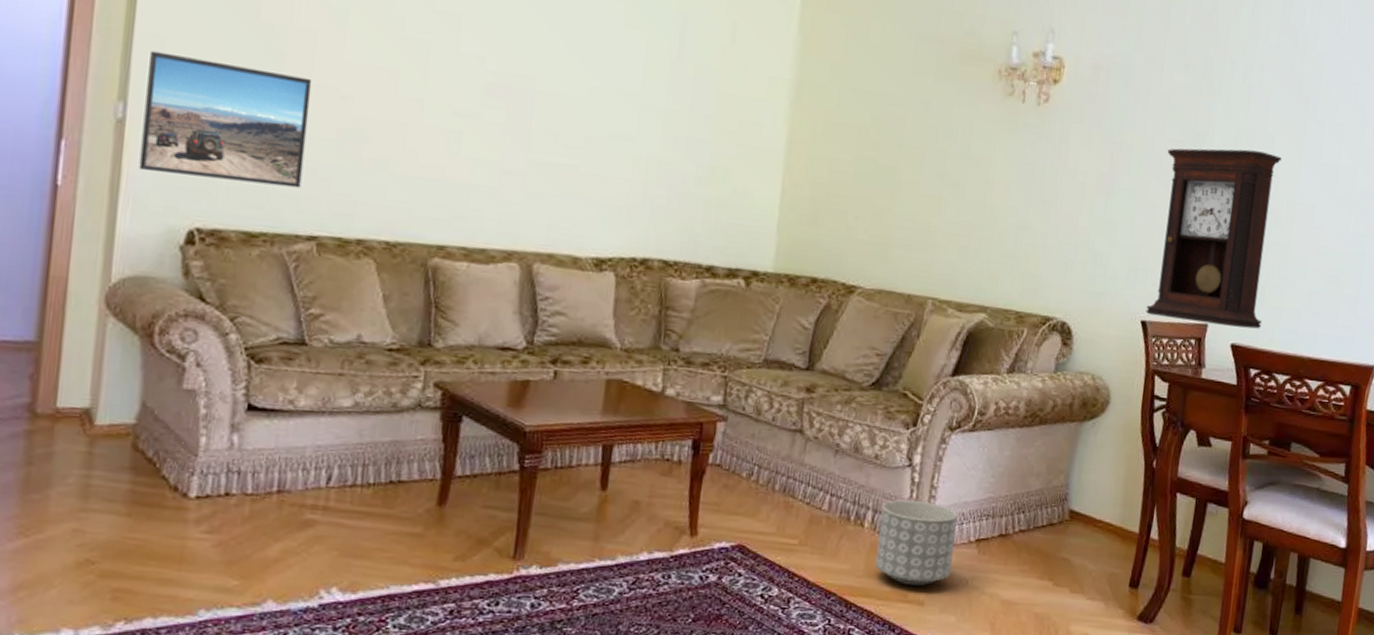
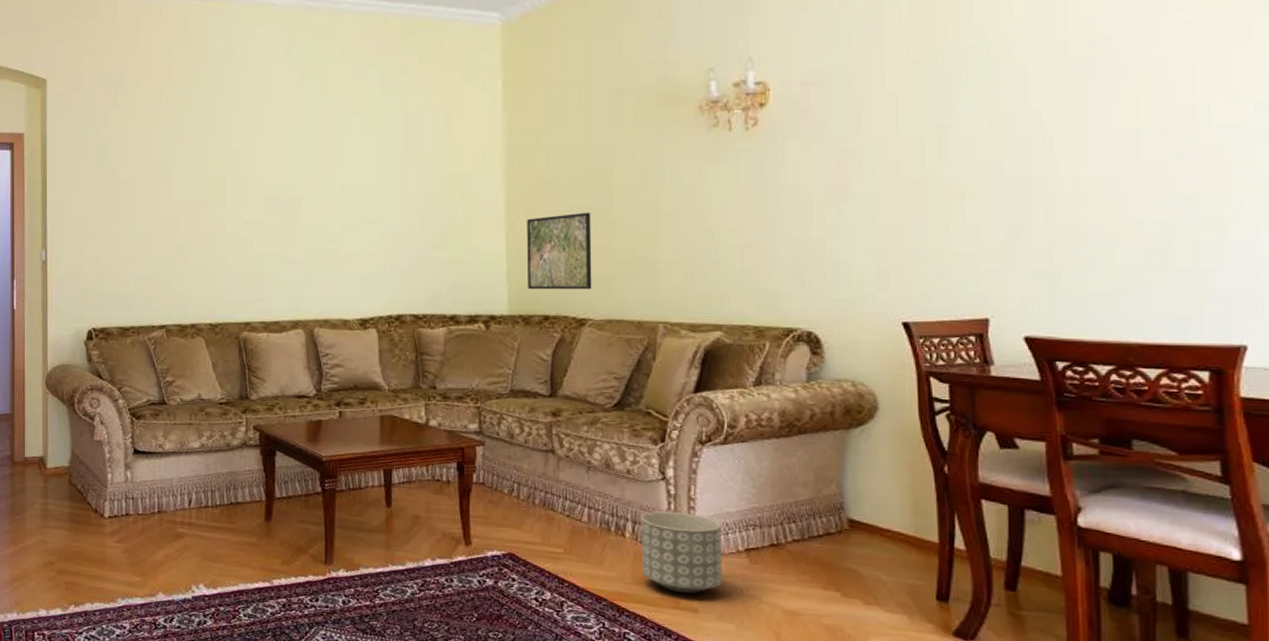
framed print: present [139,50,312,188] -> none [57,212,152,293]
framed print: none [798,163,877,254] -> present [527,212,592,290]
pendulum clock: present [1146,148,1281,329] -> none [904,131,1062,318]

